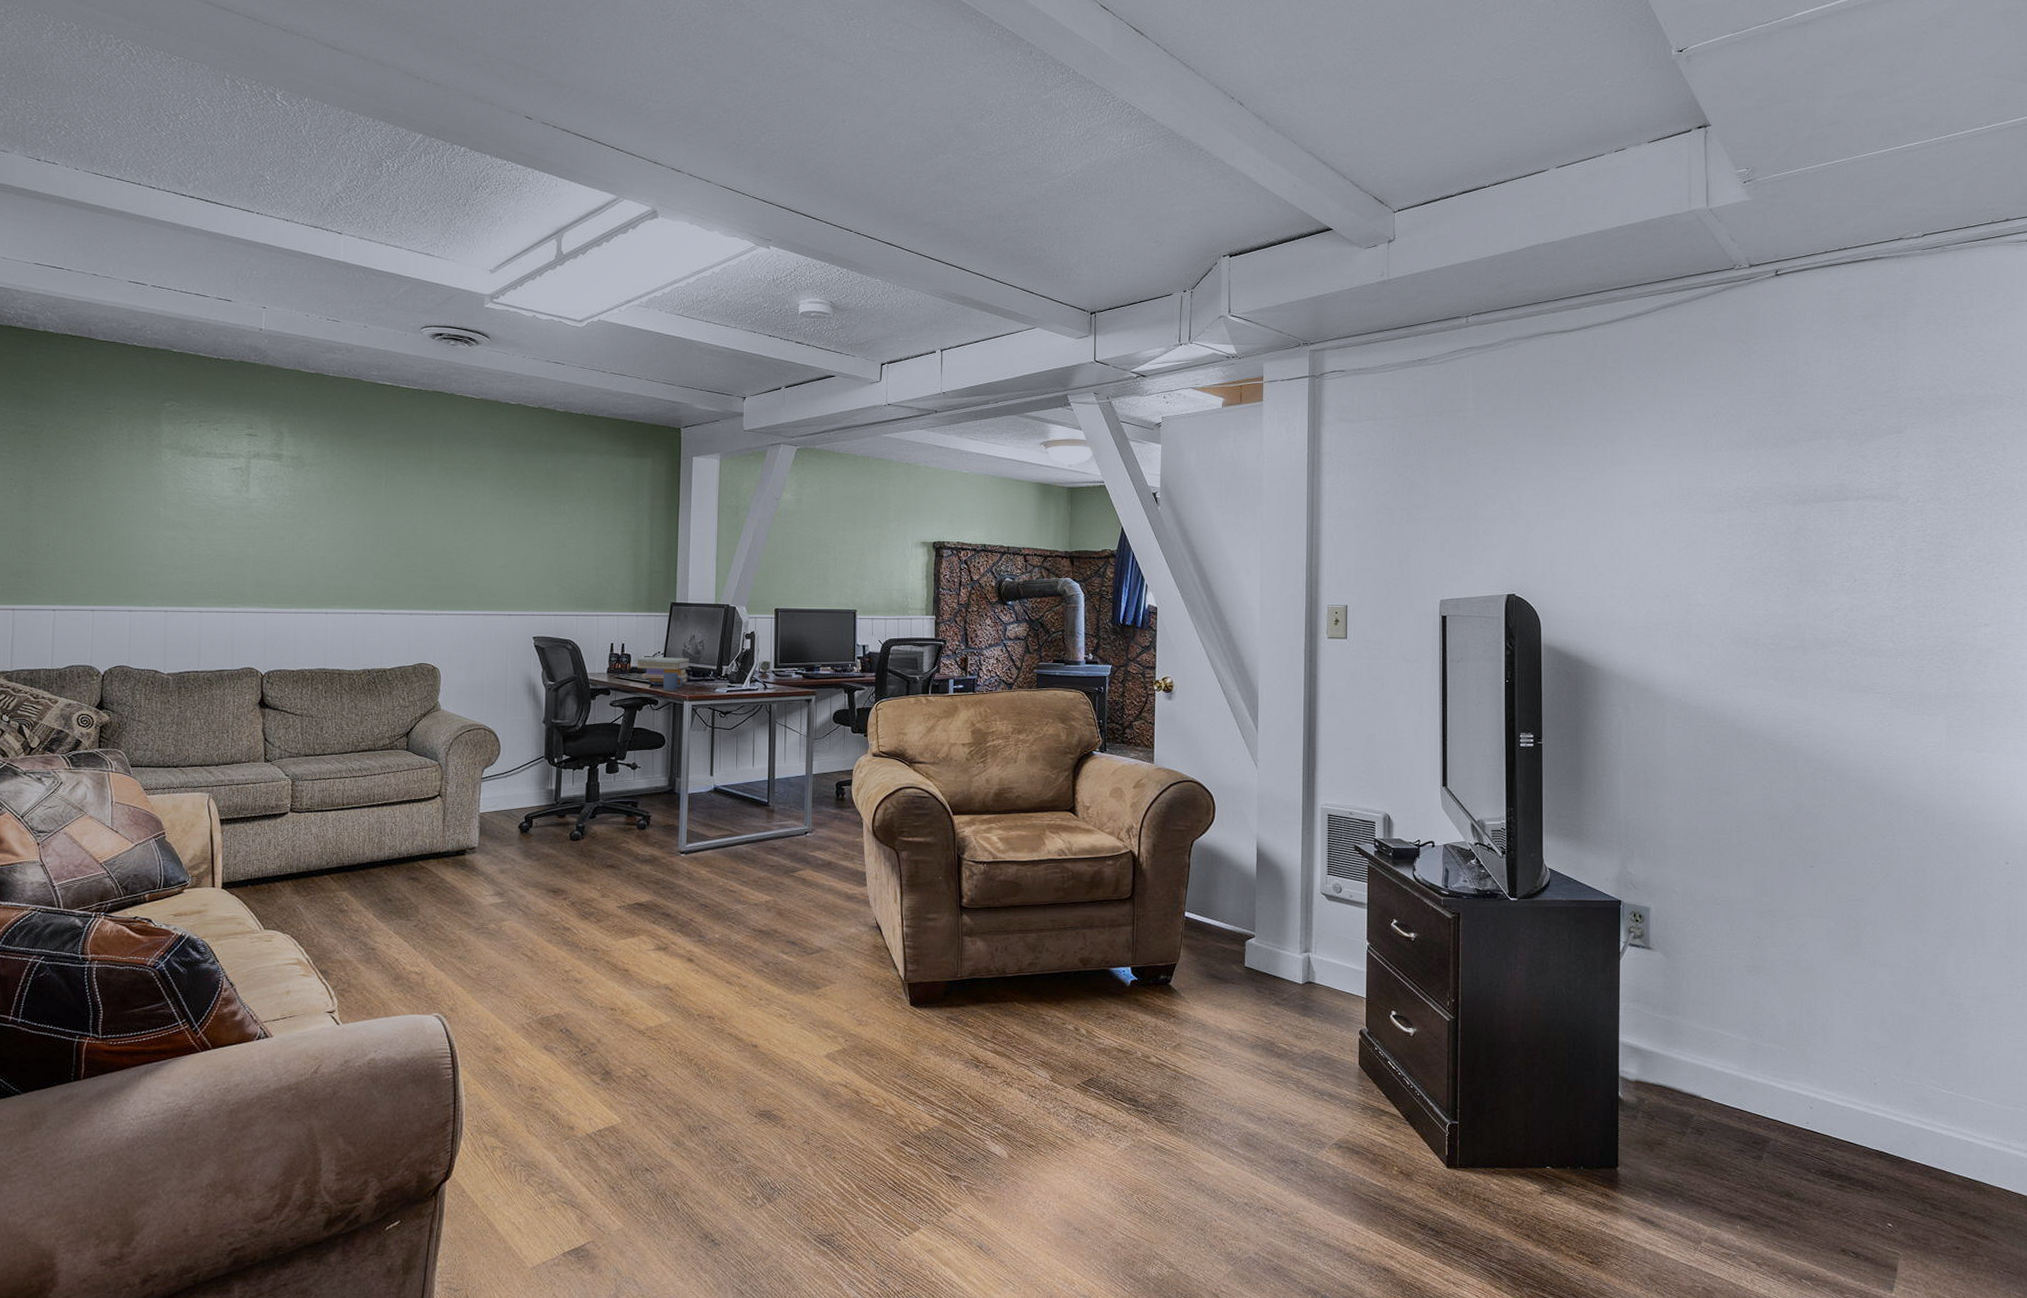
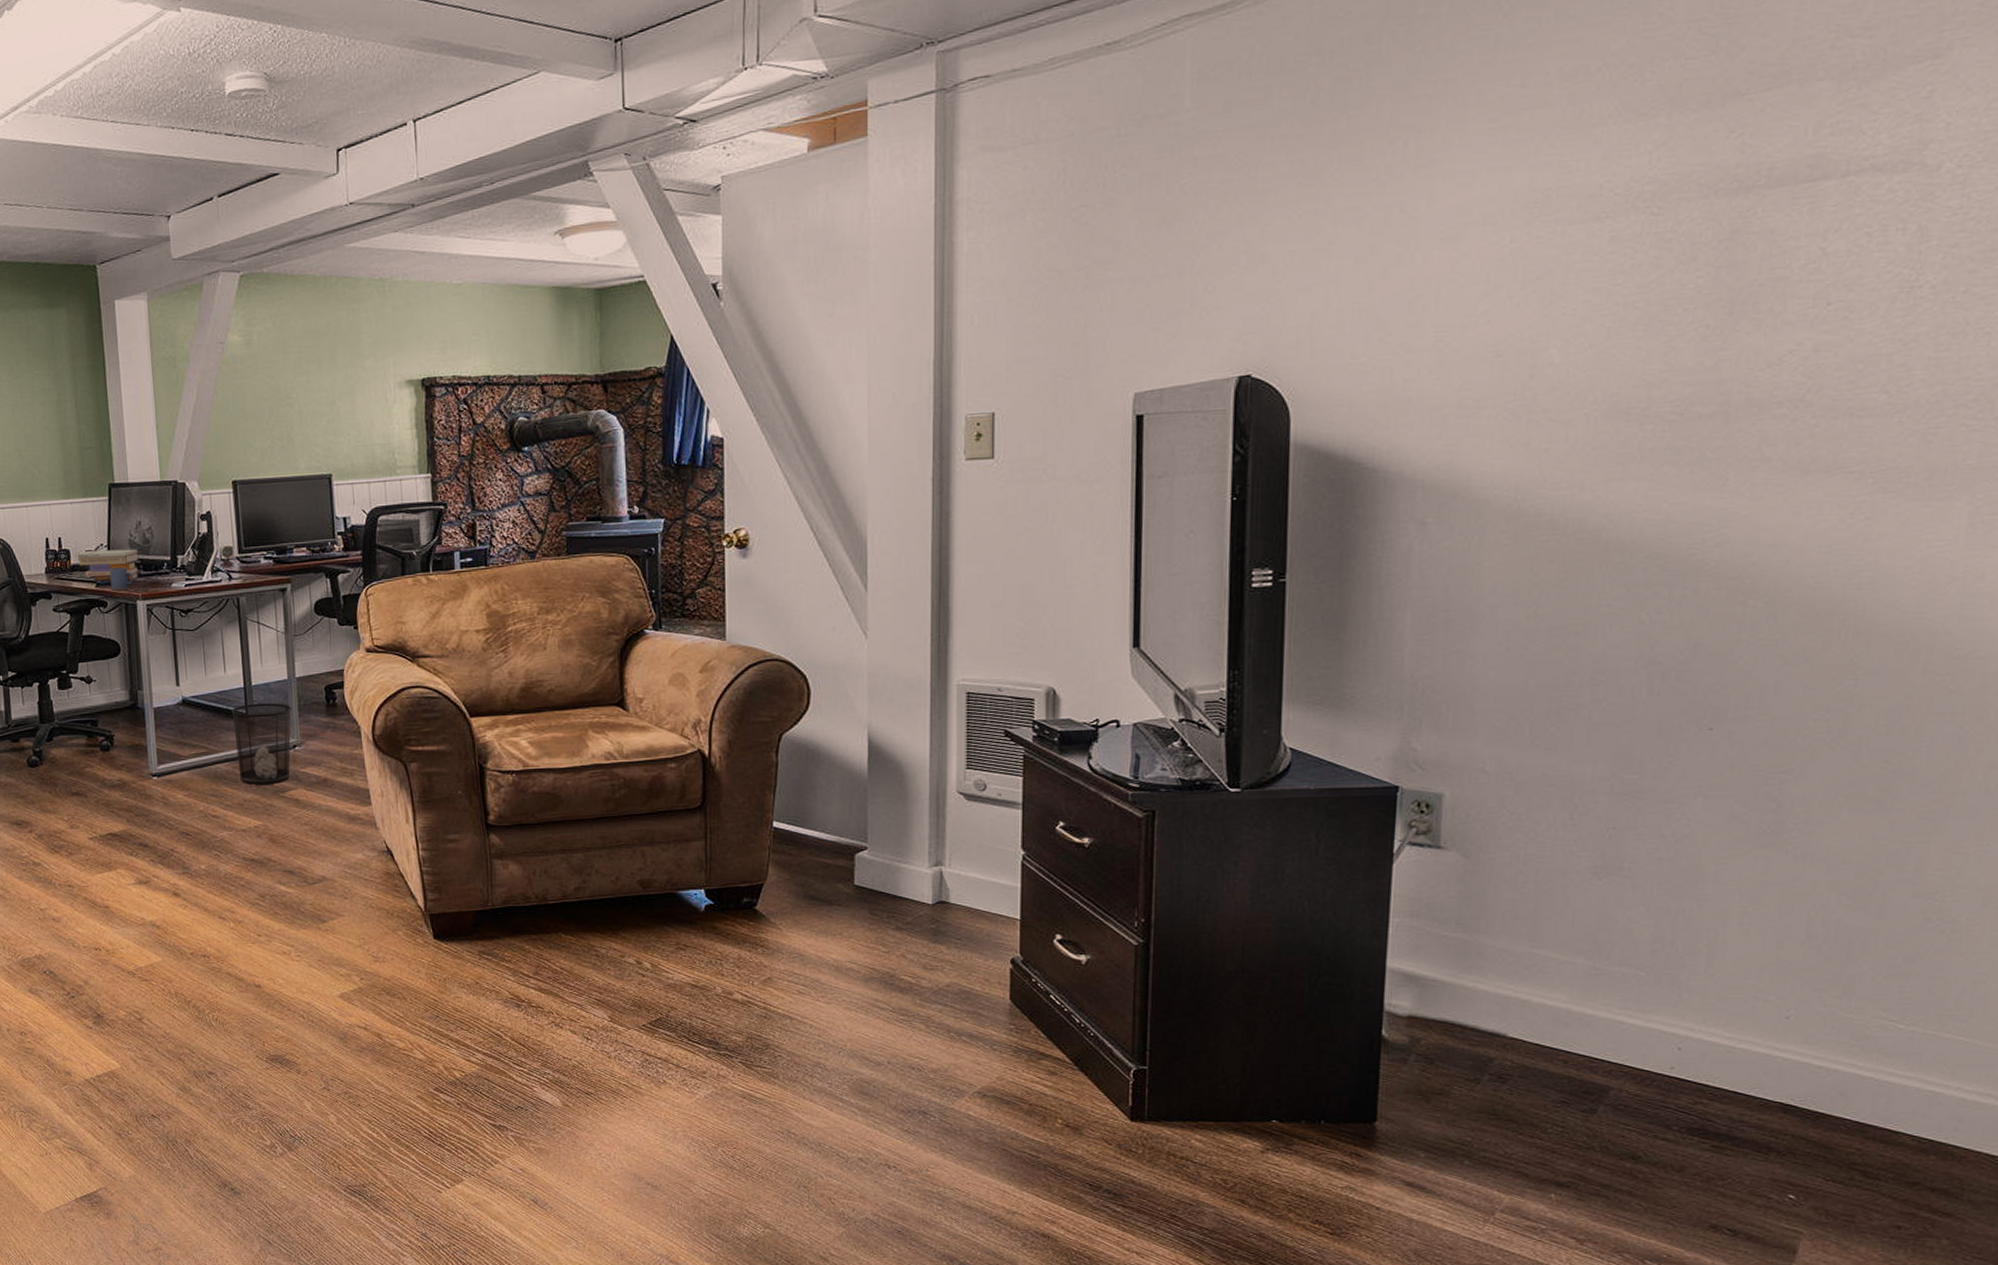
waste bin: none [755,794,807,864] -> present [231,703,292,785]

